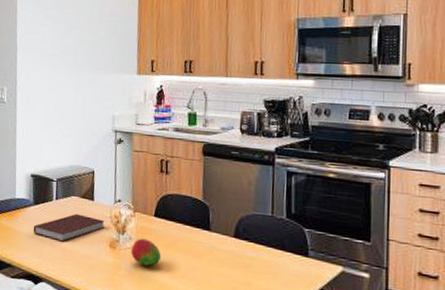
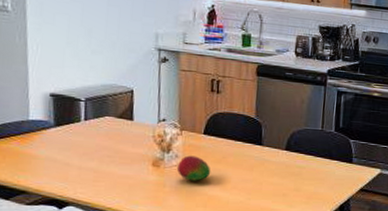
notebook: present [33,213,105,242] -> none [54,134,147,164]

